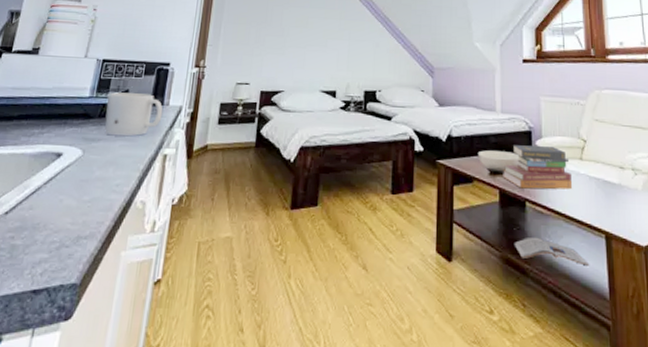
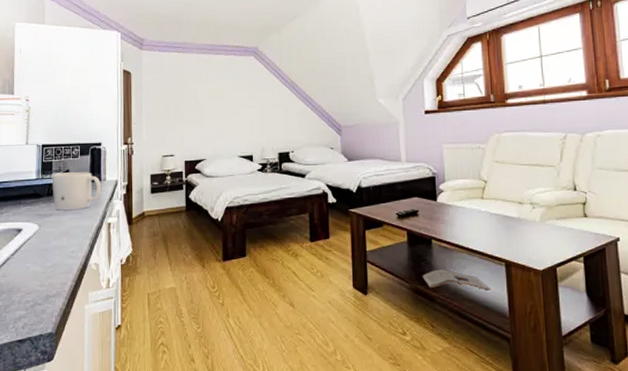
bowl: present [477,150,520,173] -> none [386,197,425,217]
books: present [503,145,572,190] -> none [410,189,474,228]

